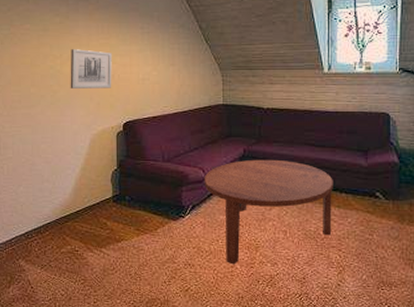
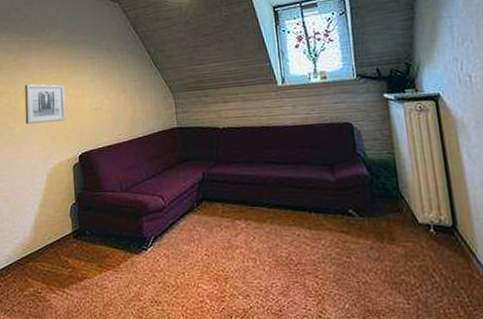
coffee table: present [204,159,333,265] -> none [164,181,306,300]

